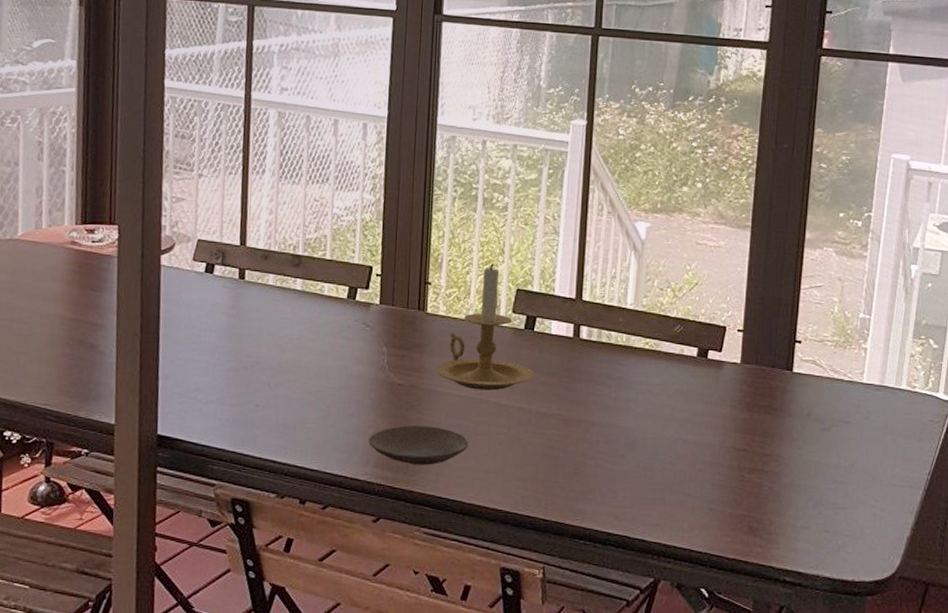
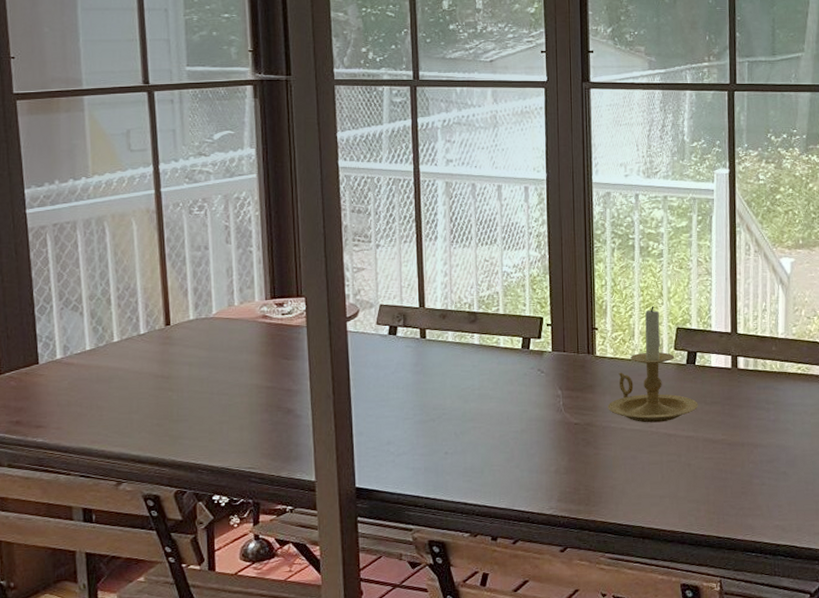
plate: present [368,425,468,465] -> none [551,459,643,497]

